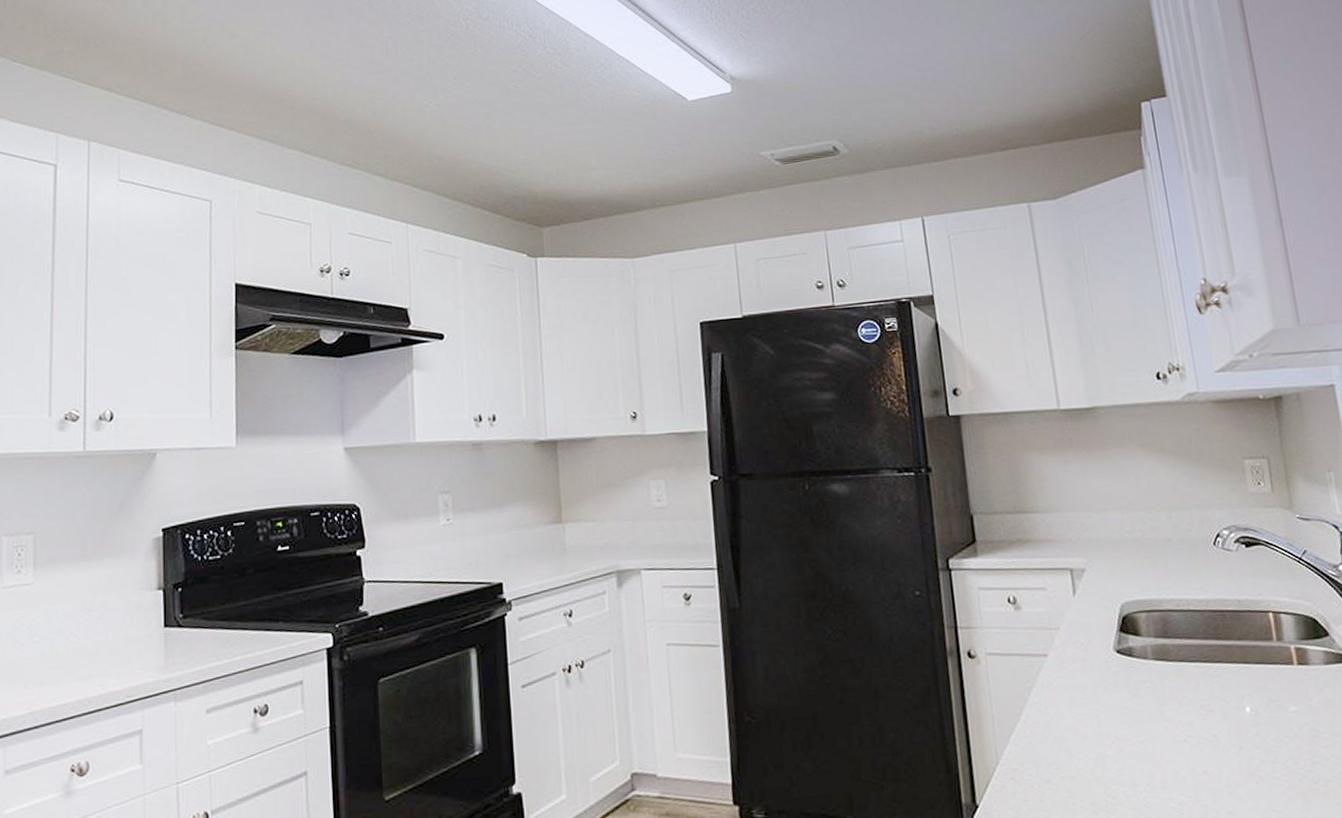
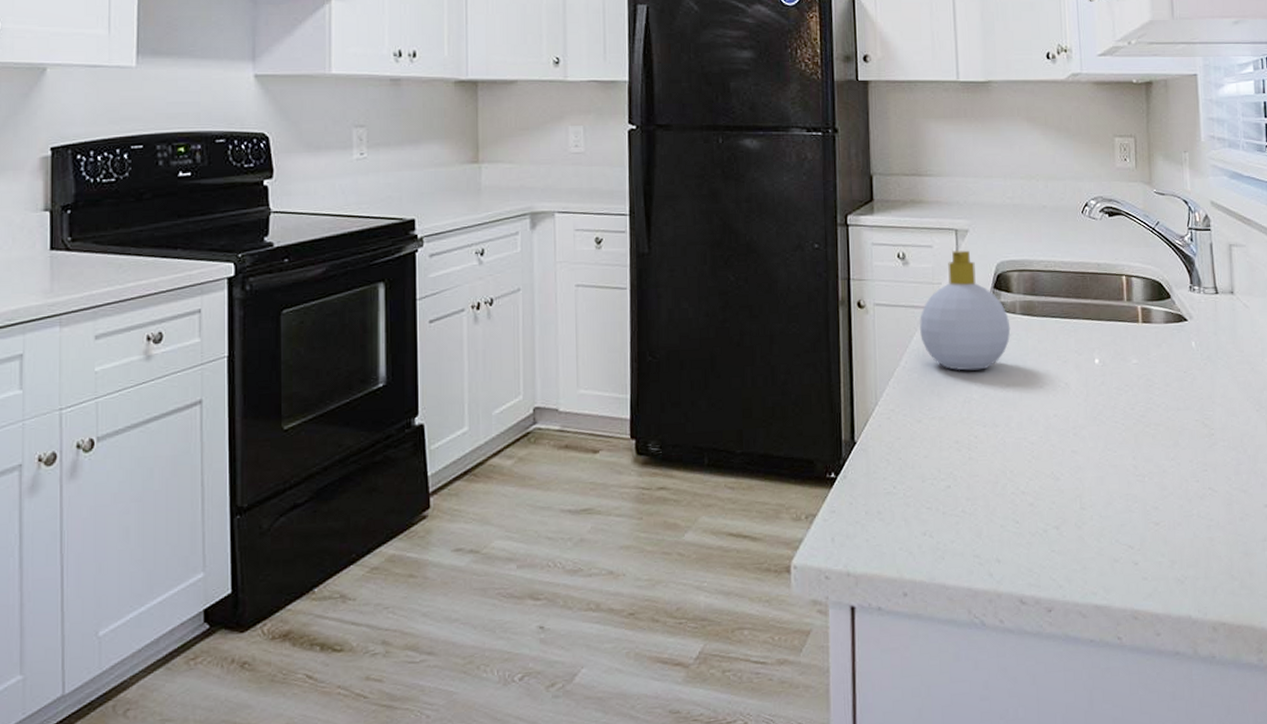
soap bottle: none [1038,591,1144,724] -> present [919,250,1011,371]

